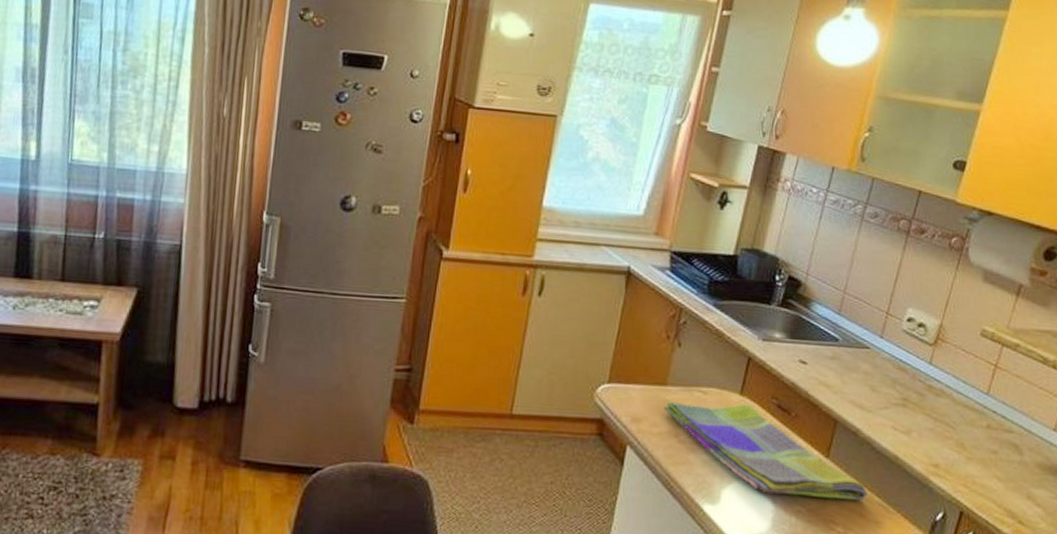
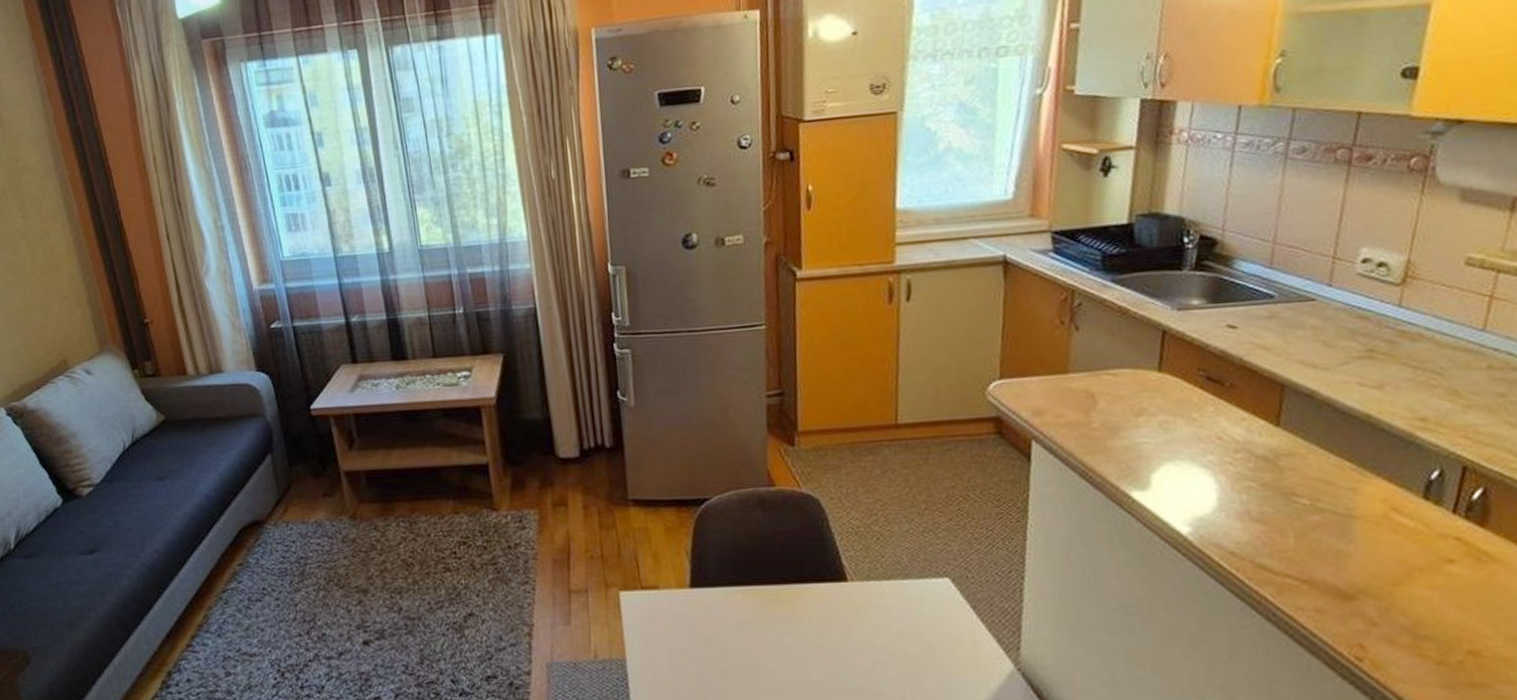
dish towel: present [664,402,868,501] -> none [1068,380,1336,473]

